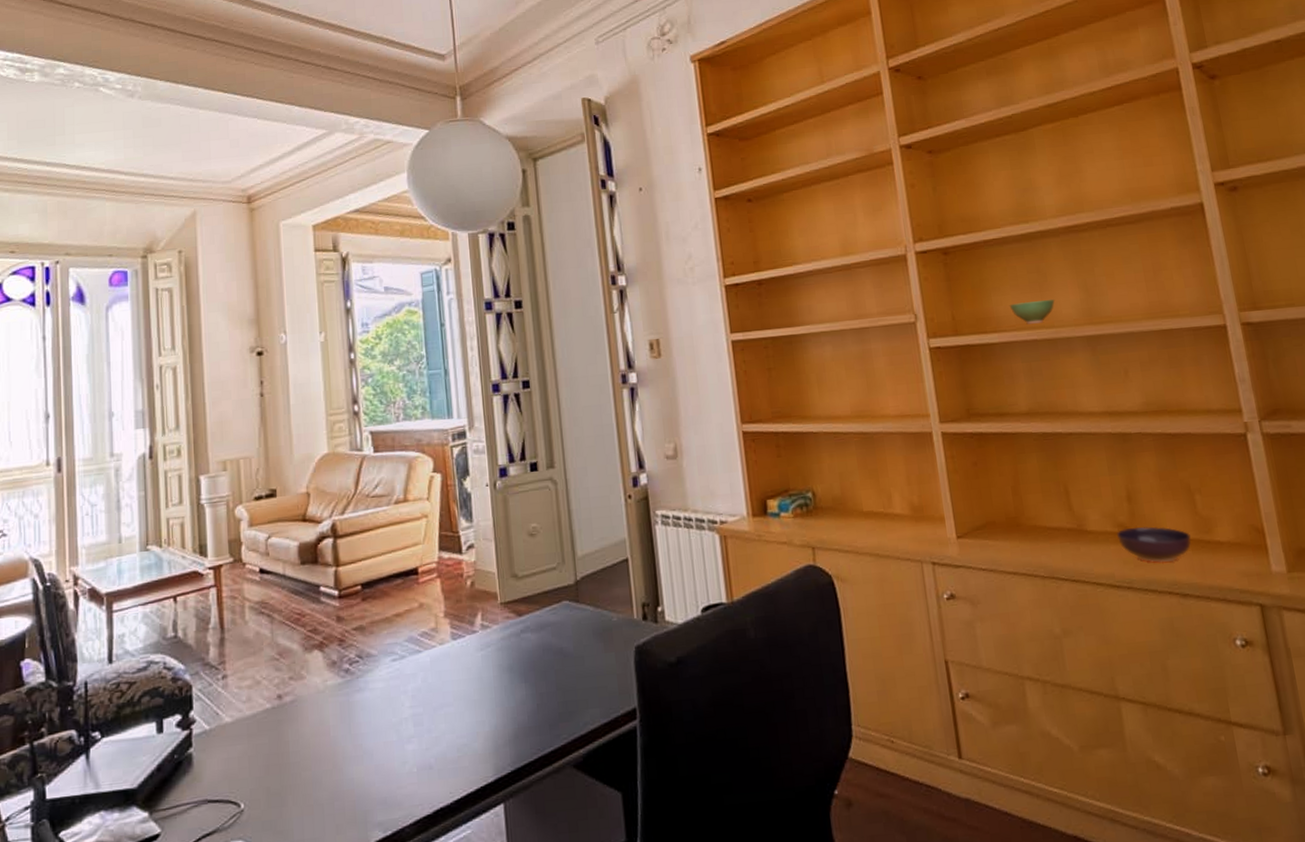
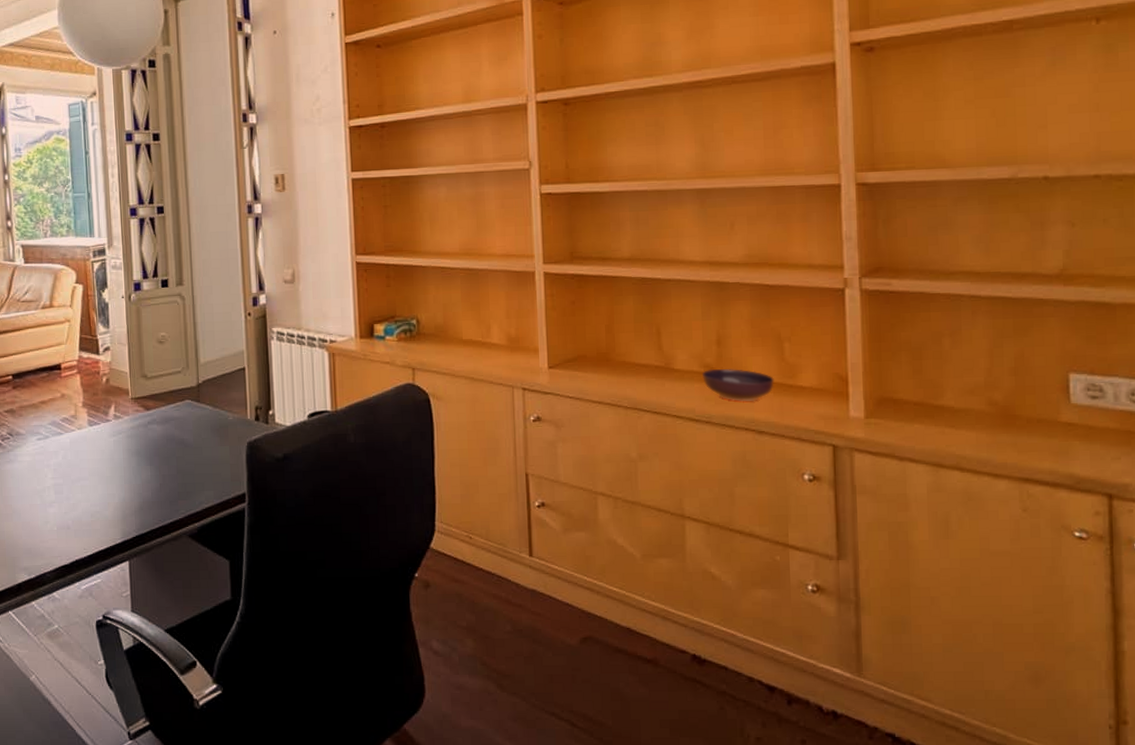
bowl: present [1009,300,1055,324] -> none [623,153,669,175]

